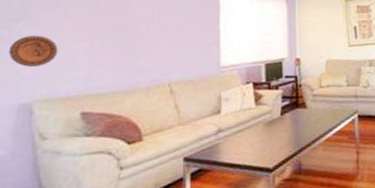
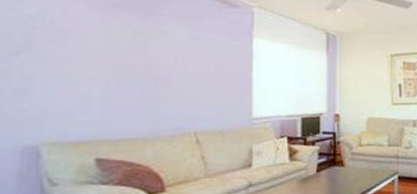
decorative plate: present [8,35,58,67] -> none [9,71,68,106]

